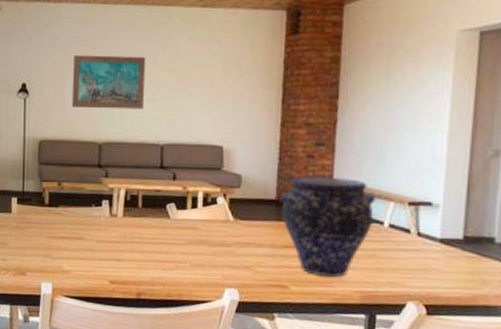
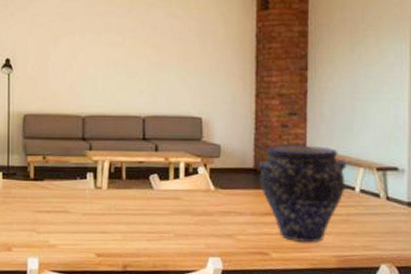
wall art: present [71,55,146,109] -> none [55,30,126,83]

